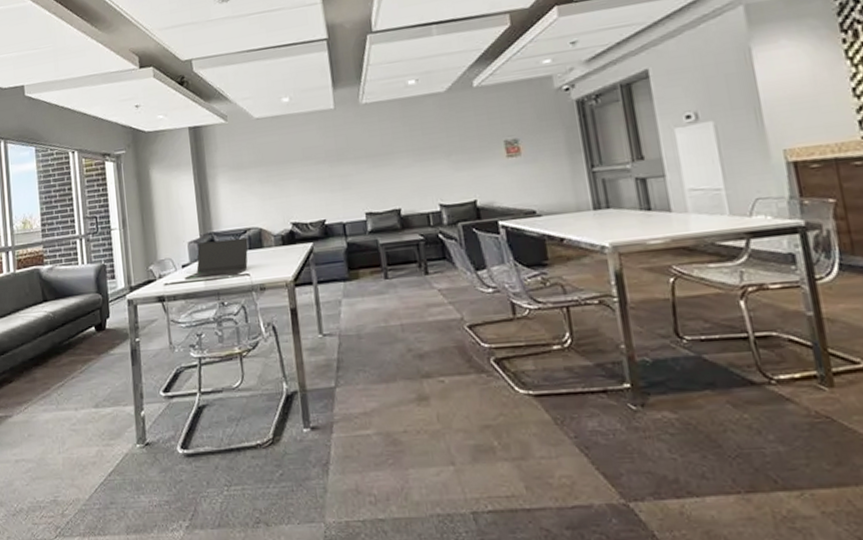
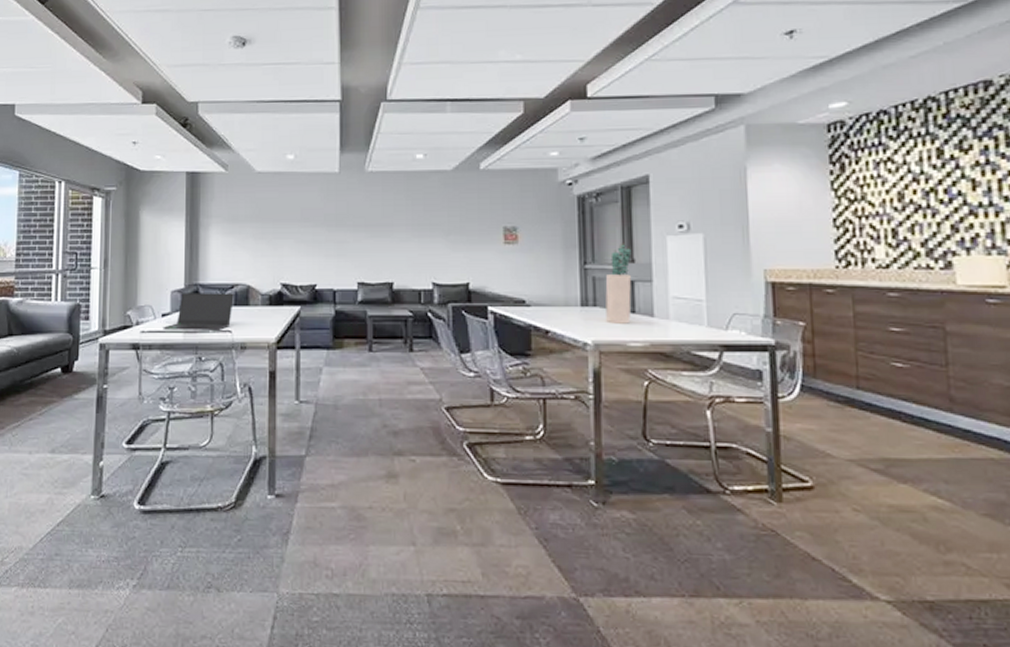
vase: none [616,140,648,224] -> present [605,242,632,324]

